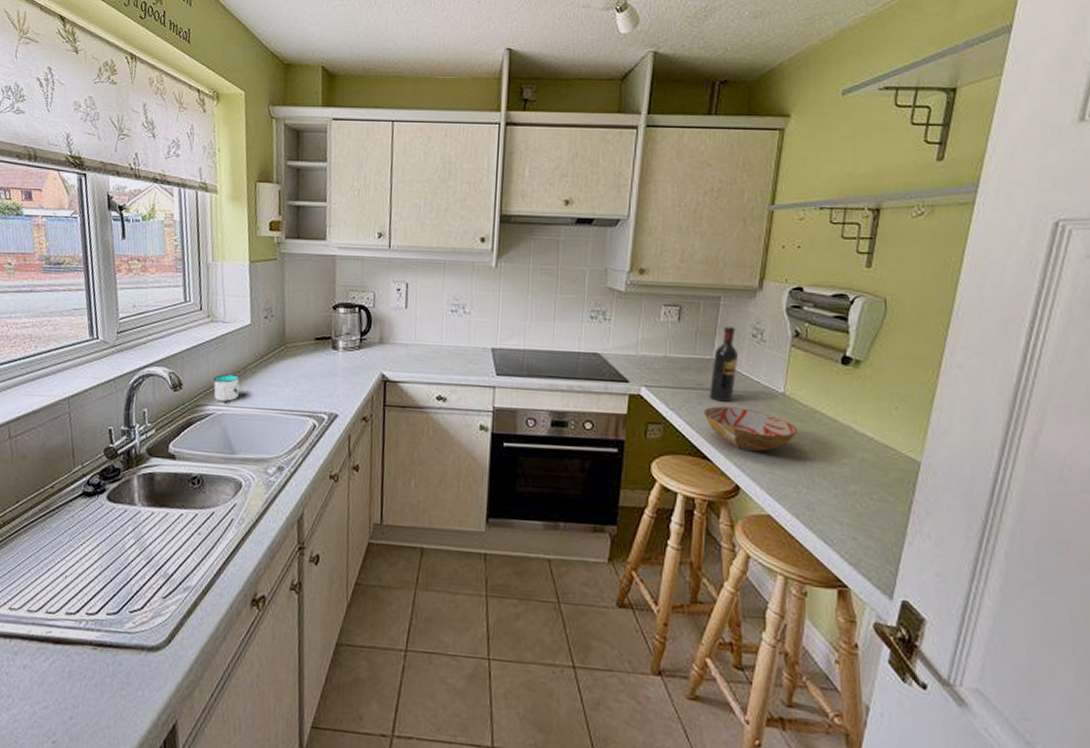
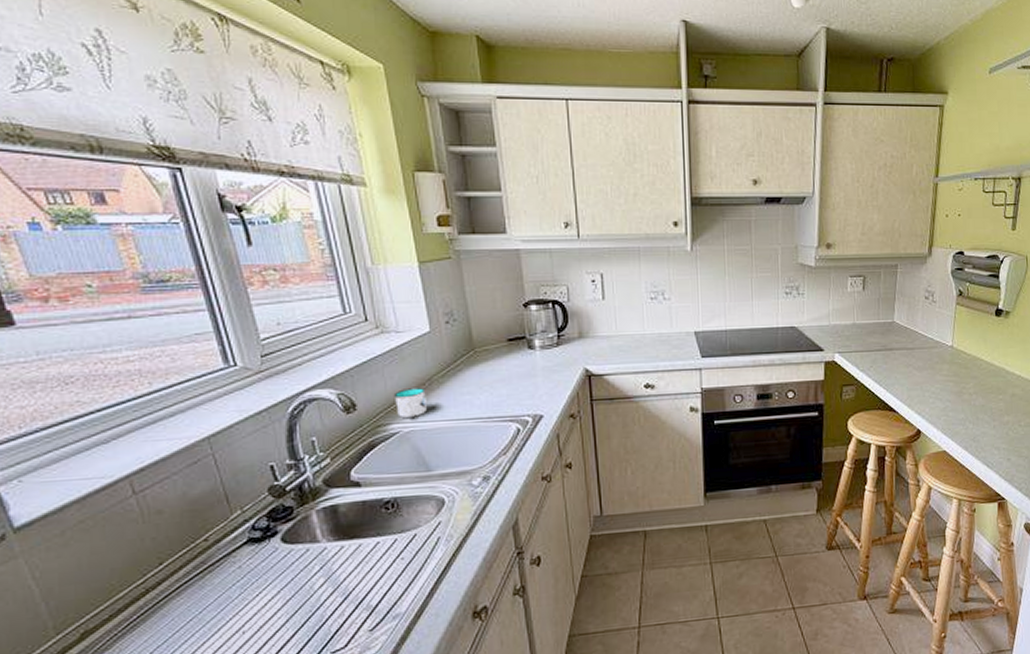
bowl: present [703,406,798,453] -> none [888,362,964,400]
wine bottle: present [708,325,739,402] -> none [892,290,915,359]

